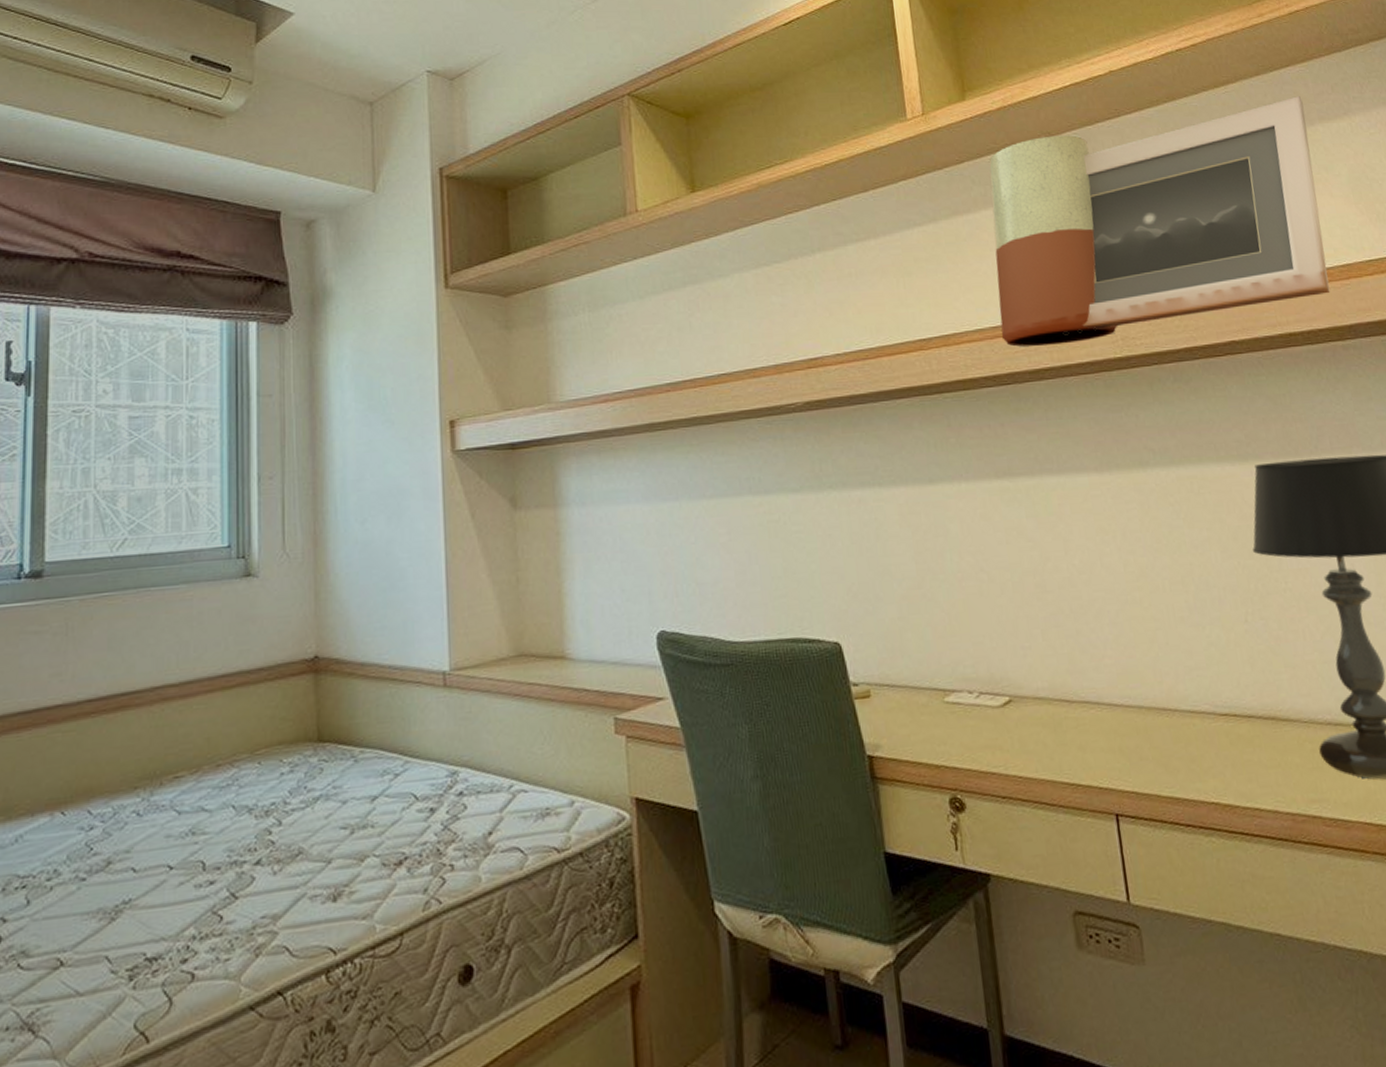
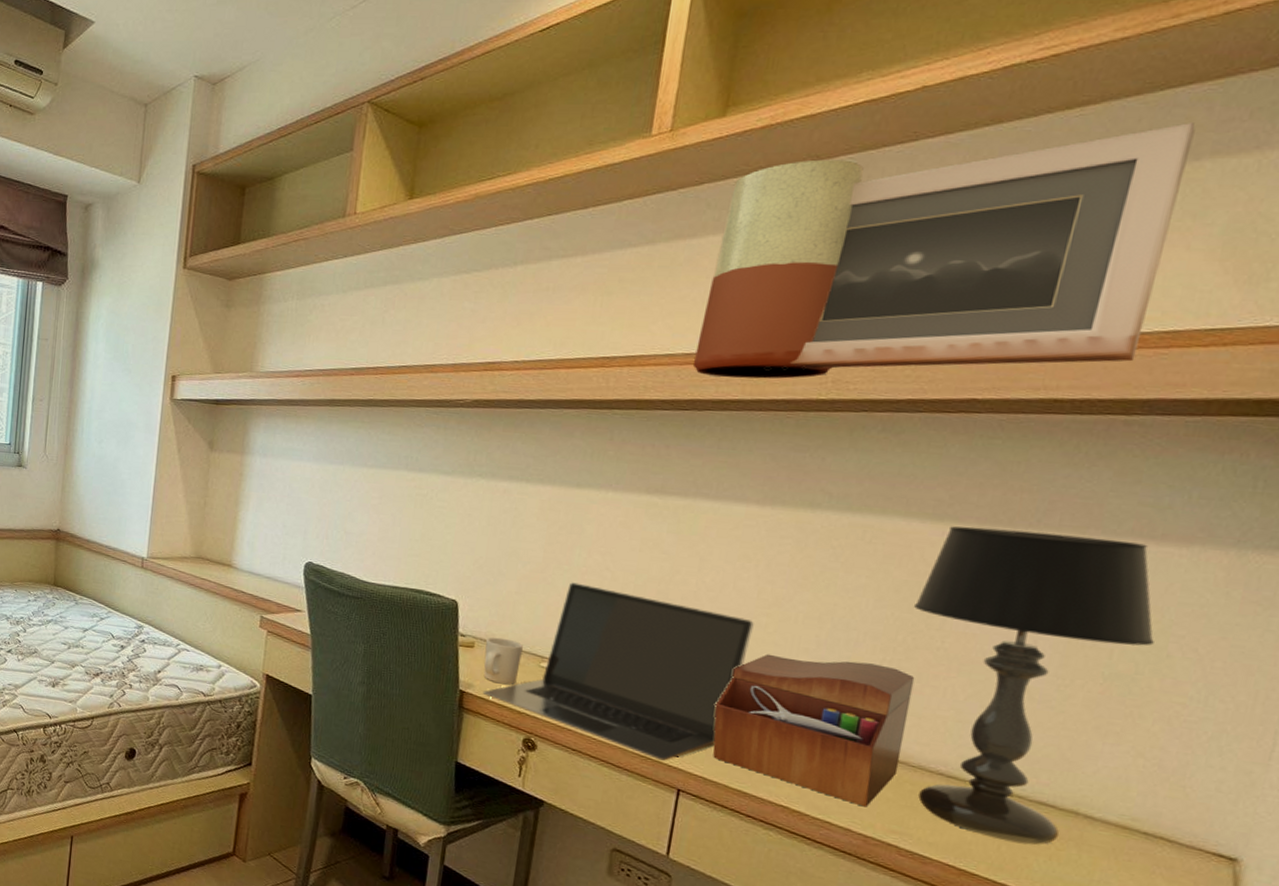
mug: none [880,676,925,736] -> present [483,637,523,685]
laptop: none [892,592,1135,784] -> present [482,582,754,761]
sewing box: none [1121,619,1296,781] -> present [713,654,915,807]

